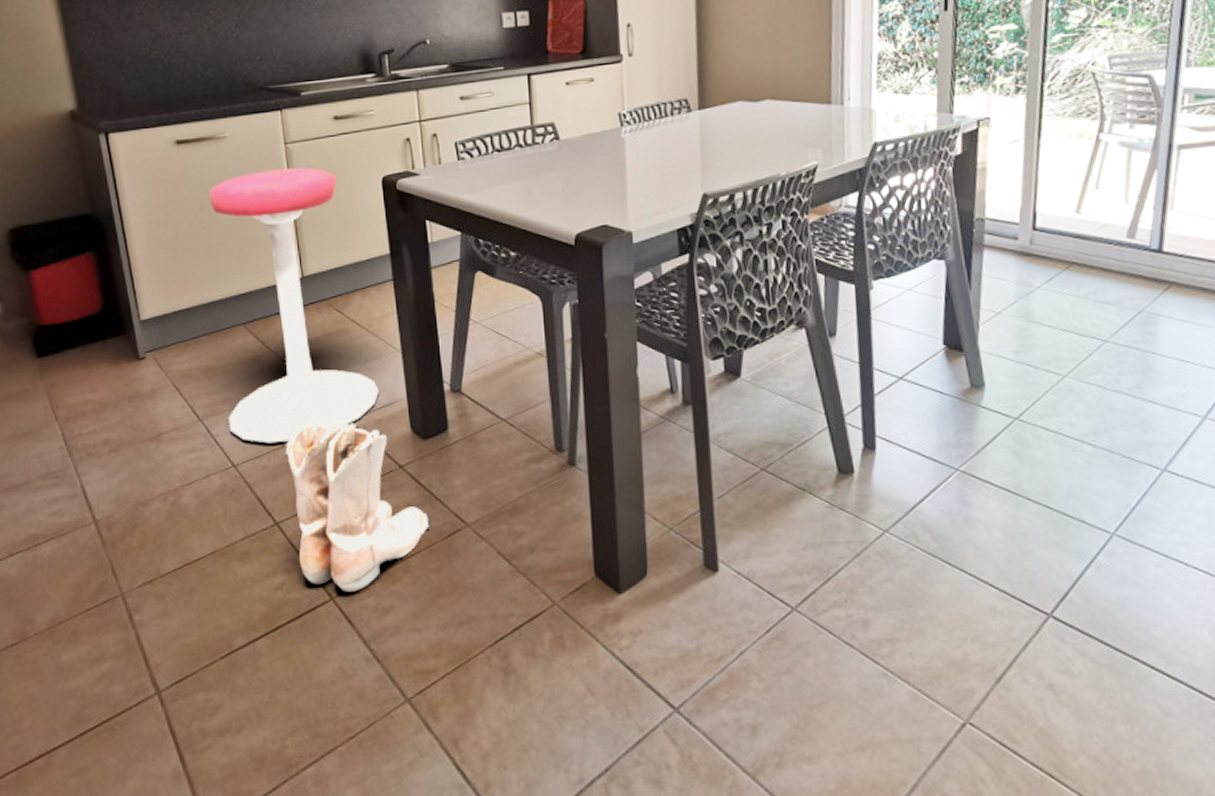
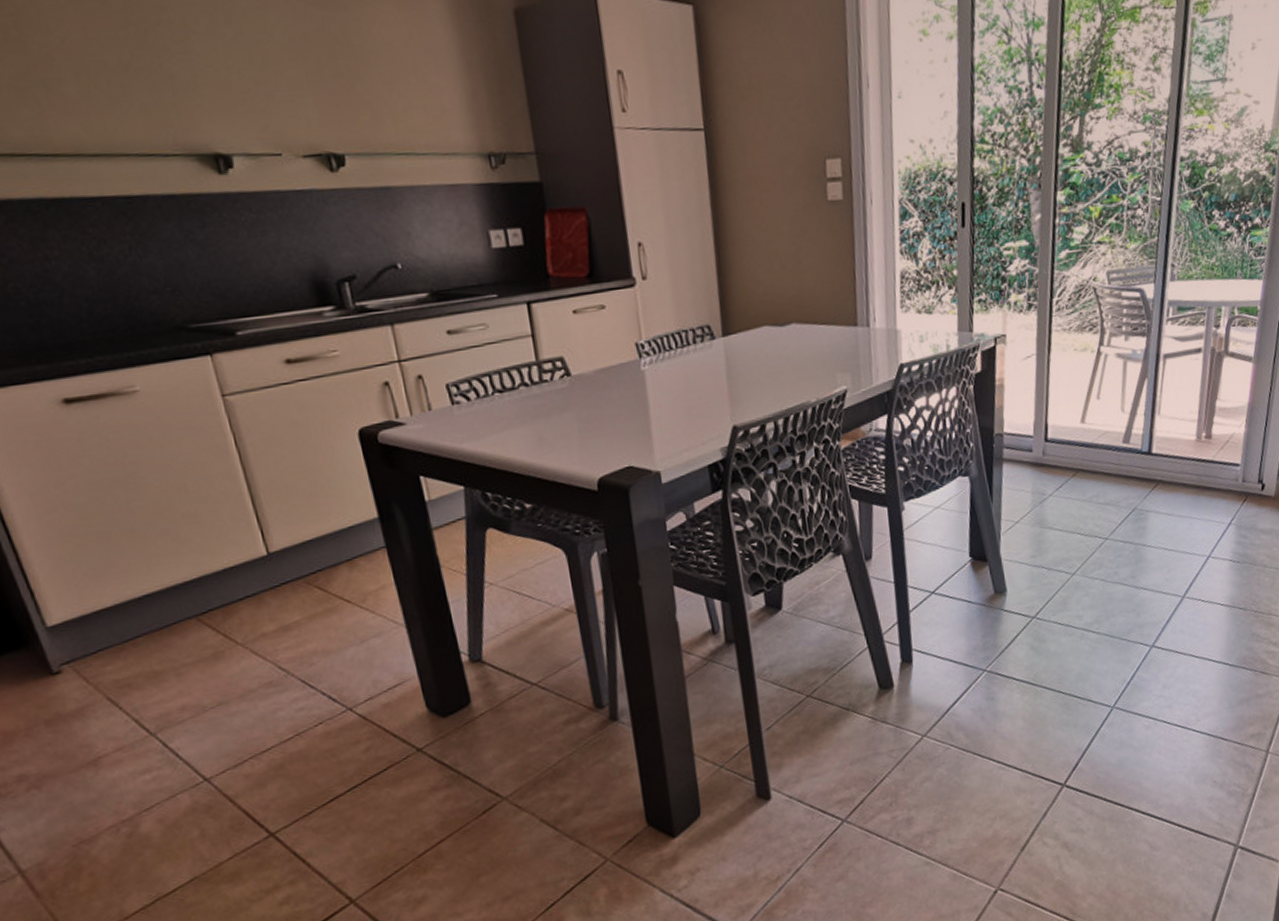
stool: present [209,167,380,443] -> none [122,423,385,750]
boots: present [285,420,429,592] -> none [271,711,459,892]

